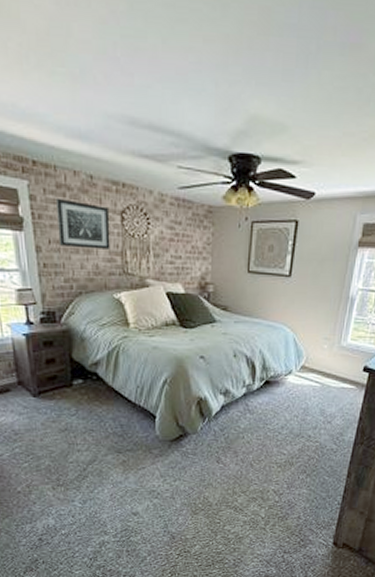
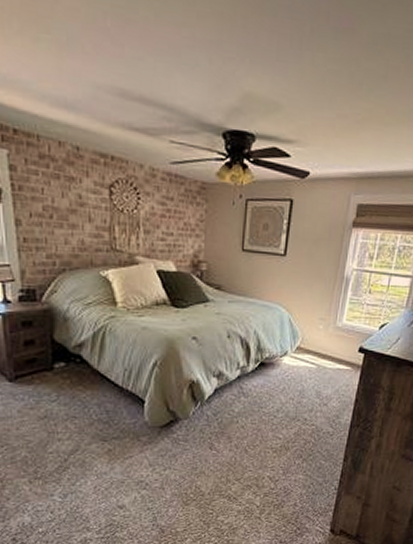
wall art: present [55,197,110,250] -> none [38,168,97,225]

